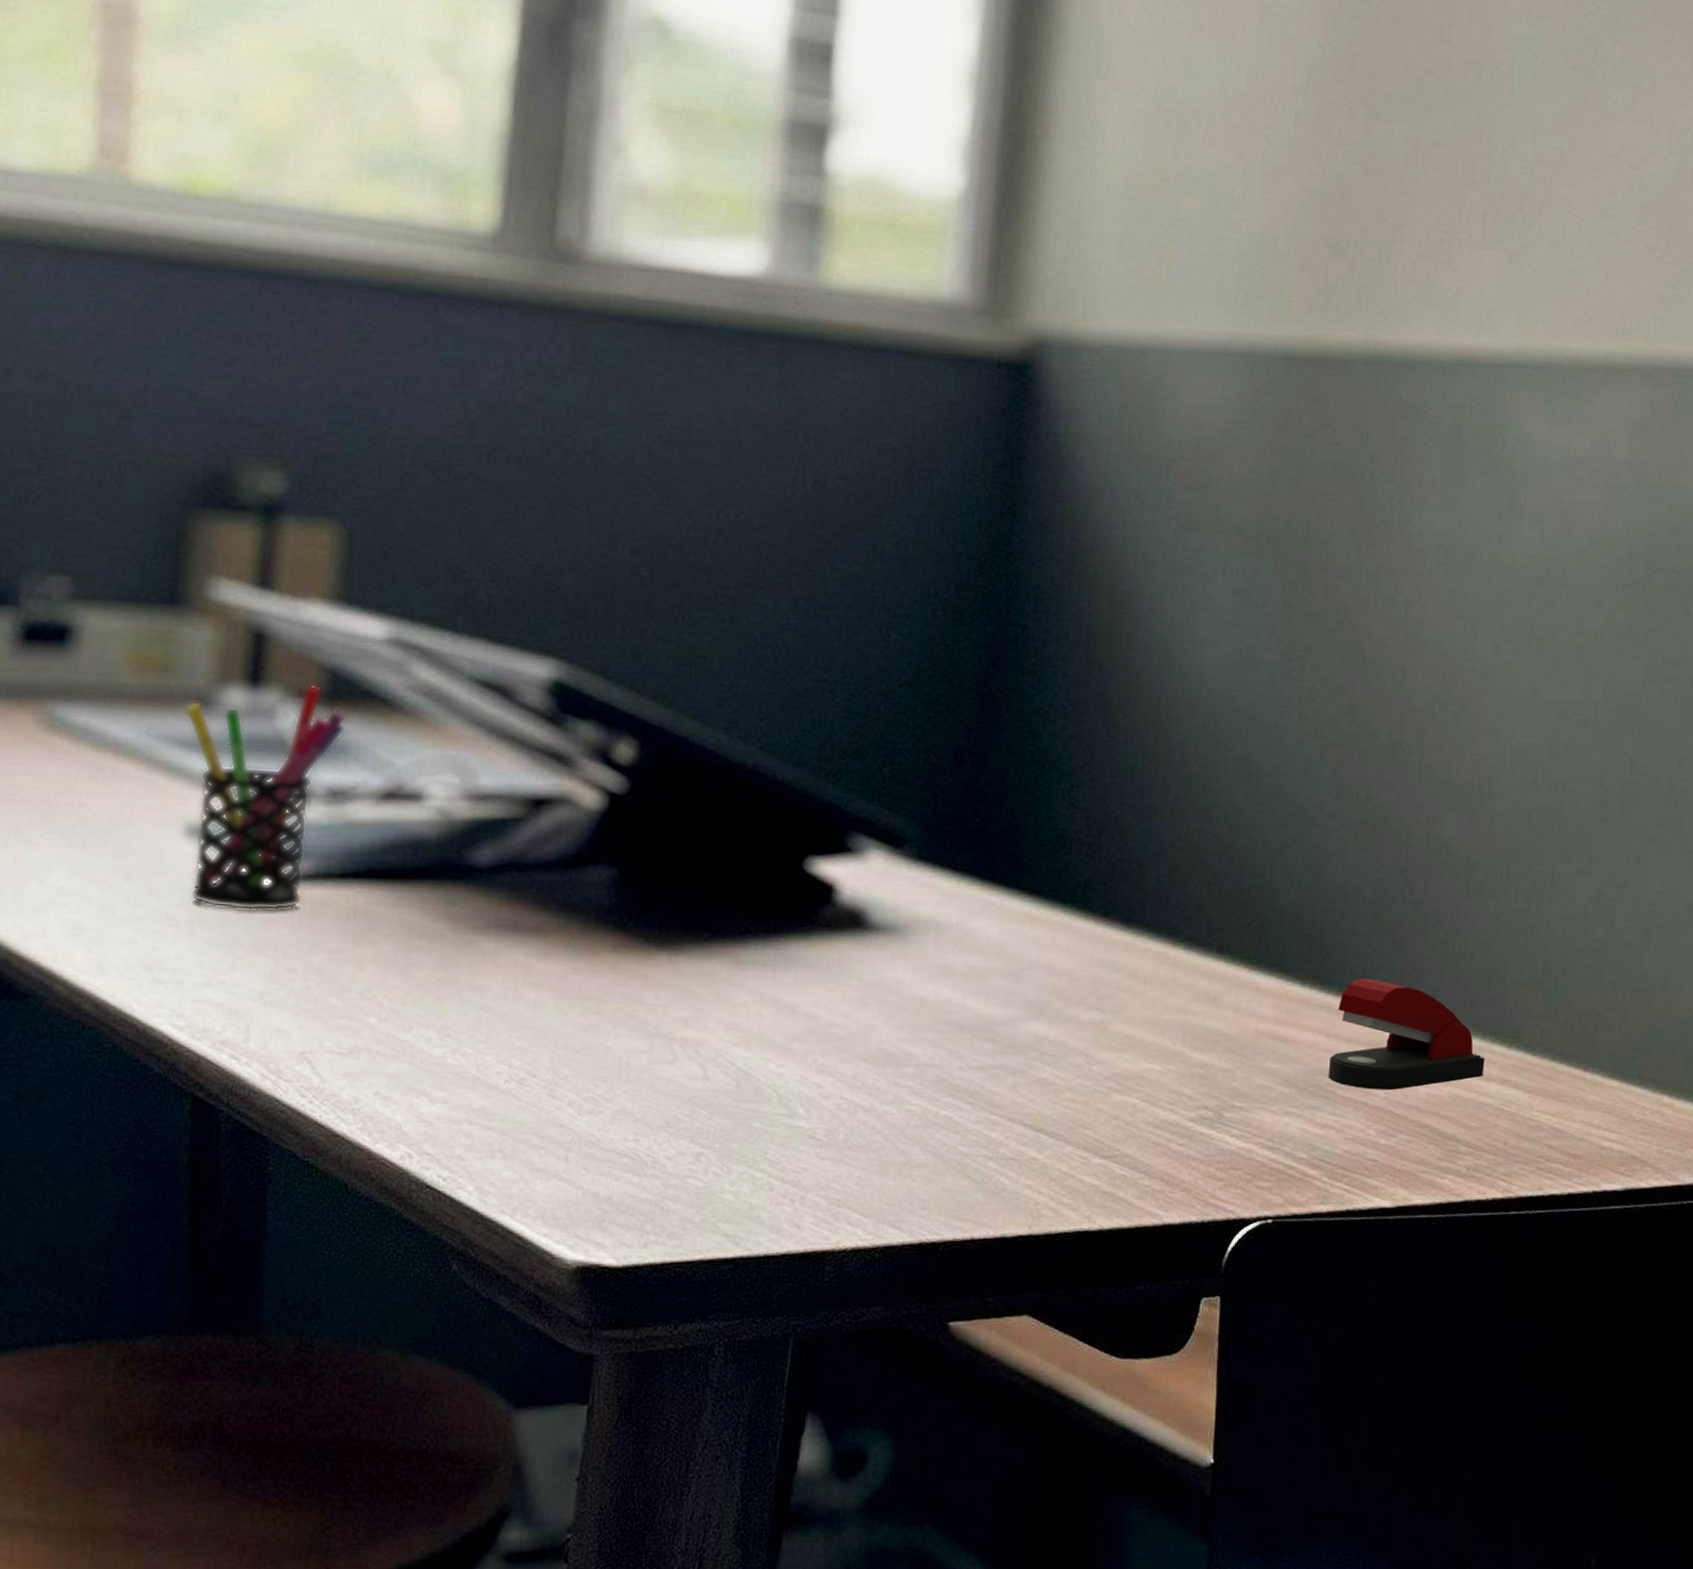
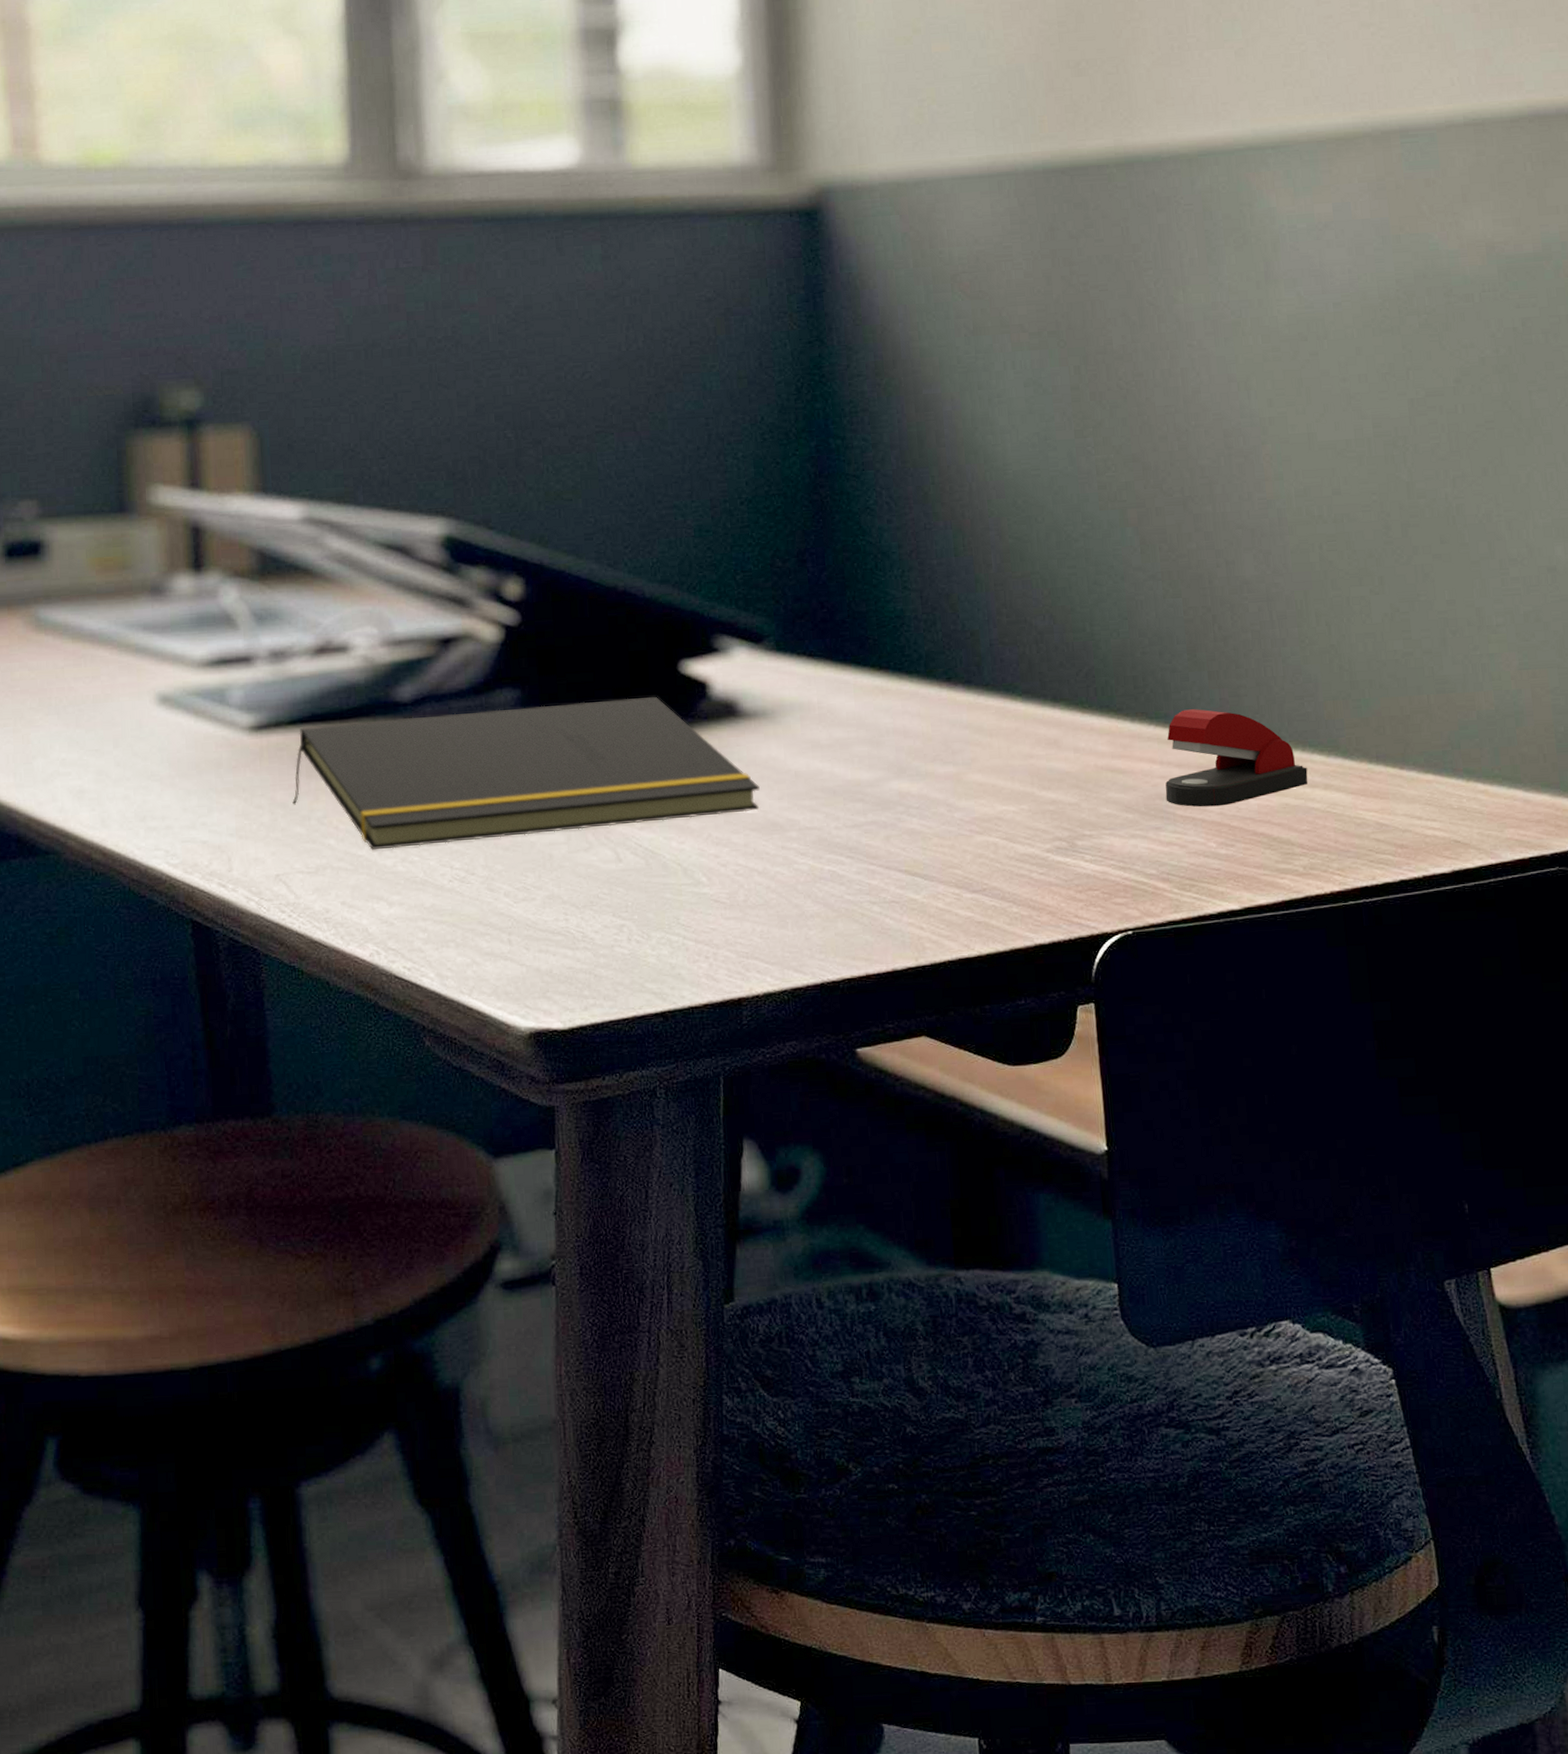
pen holder: present [184,685,346,911] -> none [143,565,277,762]
notepad: none [332,883,878,1039] -> present [292,696,760,850]

